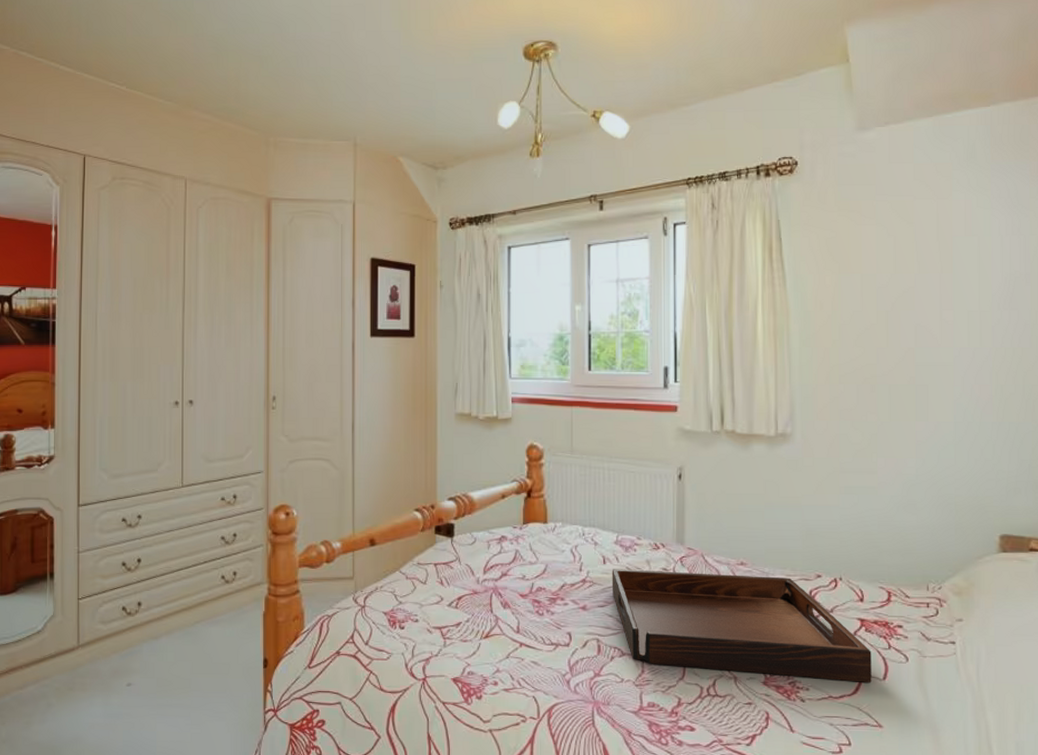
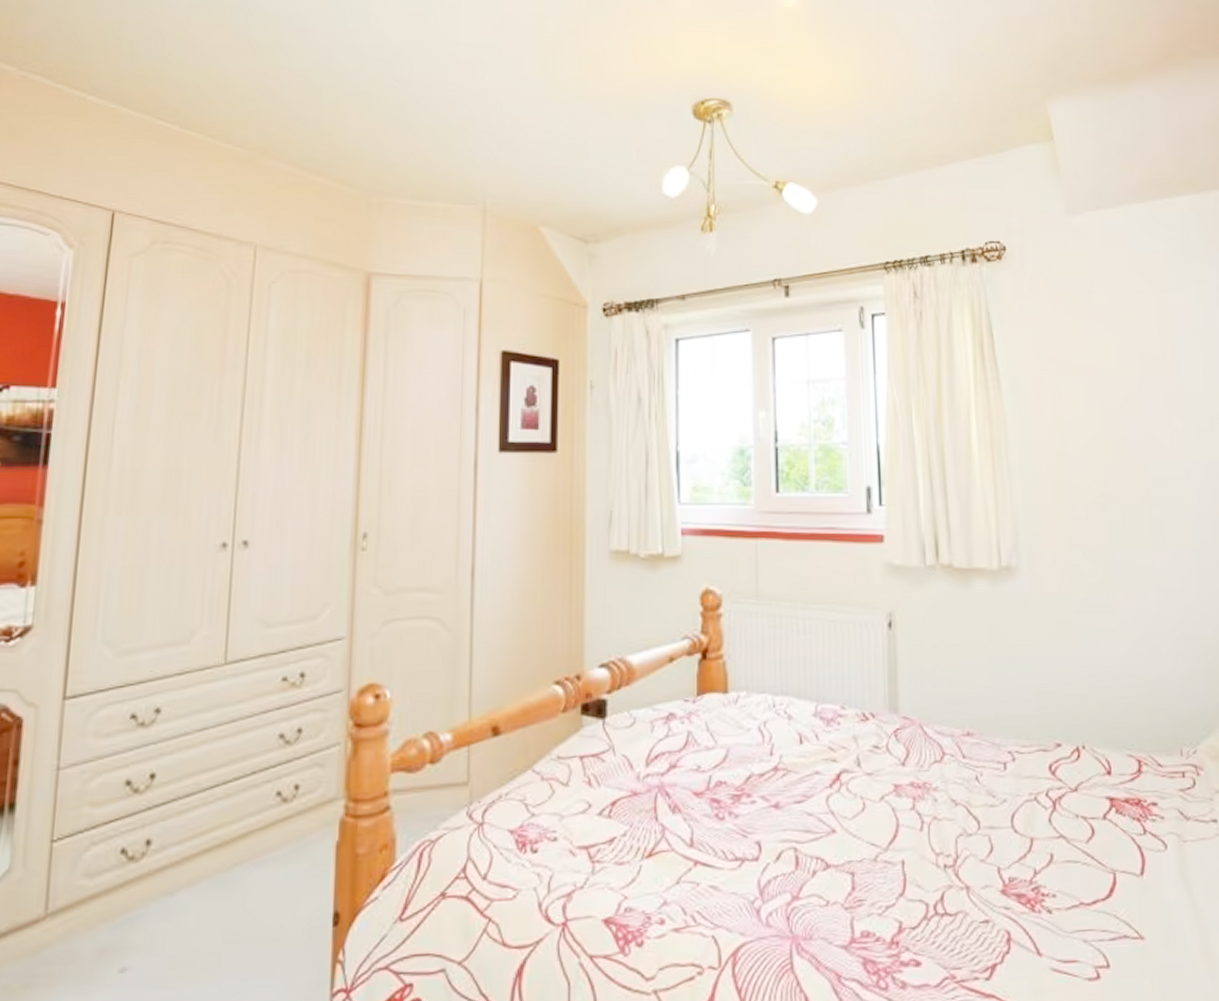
serving tray: present [612,569,872,683] -> none [810,749,1128,881]

